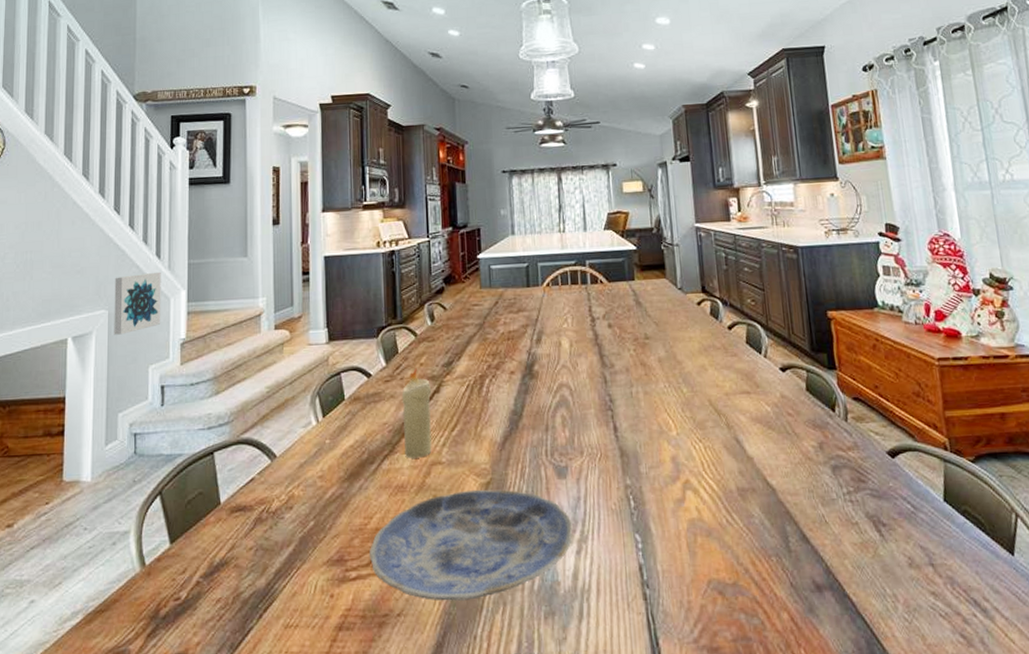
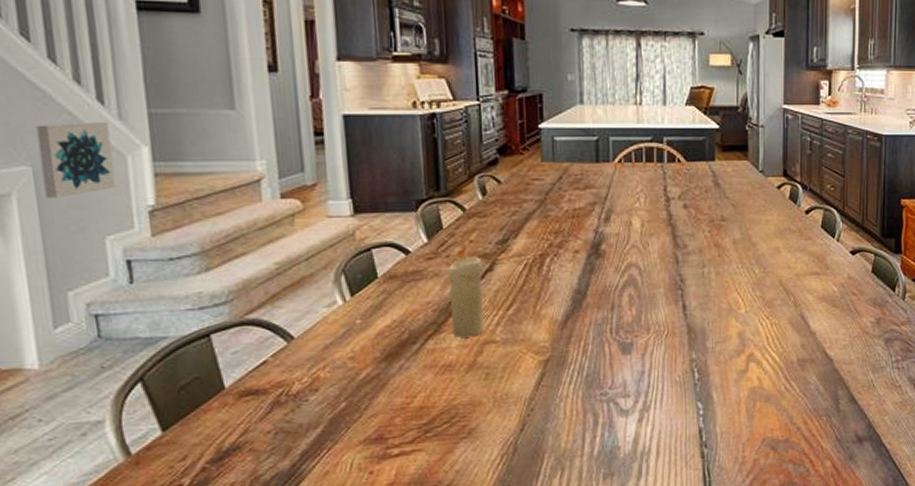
plate: present [370,489,573,601] -> none [414,365,635,471]

